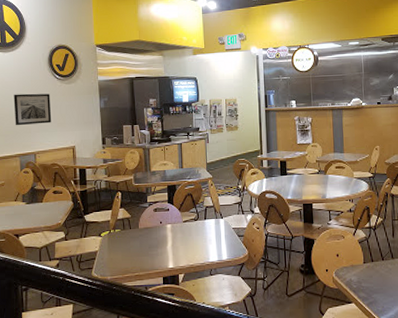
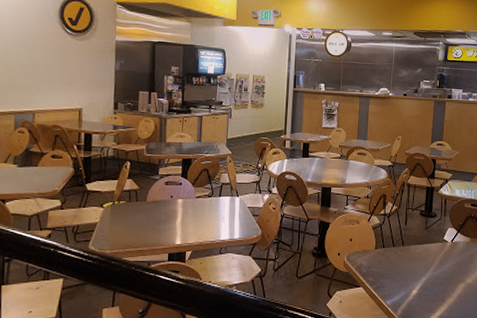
wall art: present [13,93,52,126] -> none [12,45,58,81]

